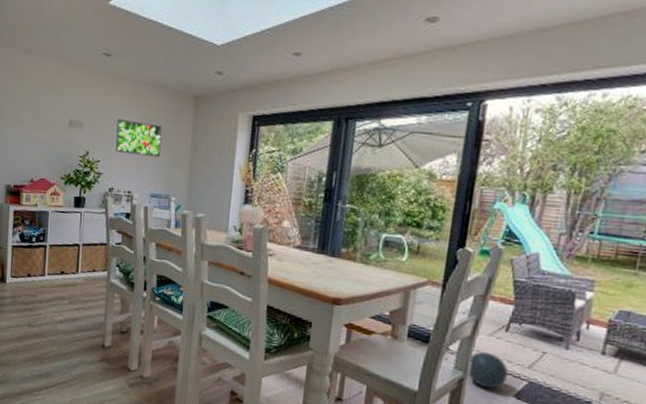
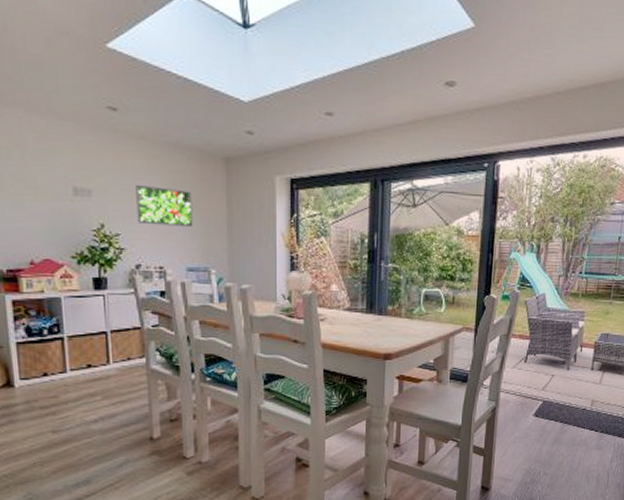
ball: present [466,351,508,389] -> none [497,382,528,413]

